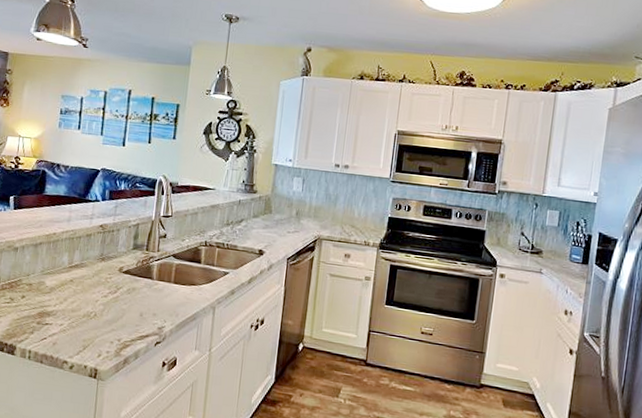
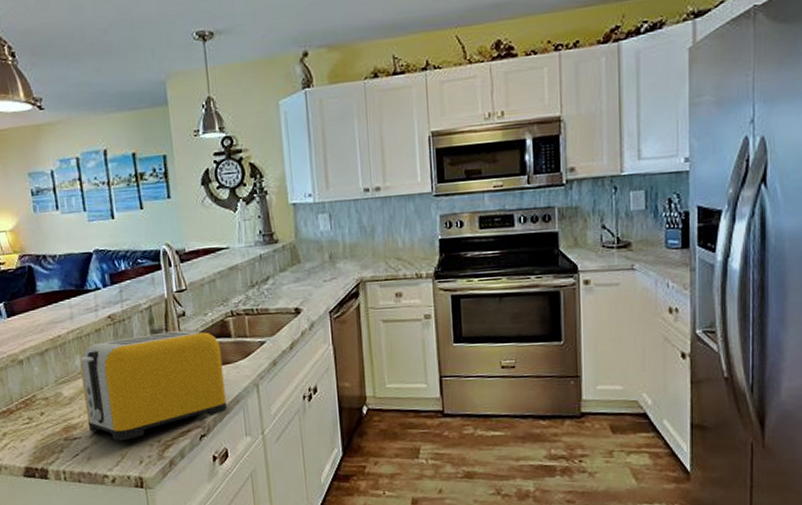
toaster: none [60,245,190,334] -> present [79,330,227,441]

